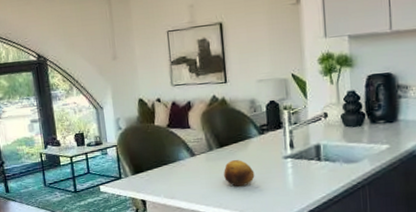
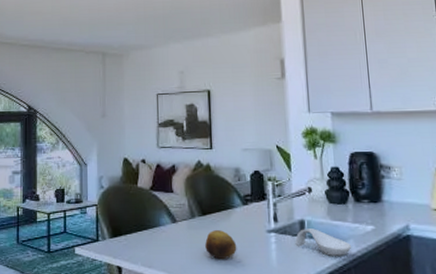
spoon rest: none [311,151,367,176] -> present [295,228,352,257]

